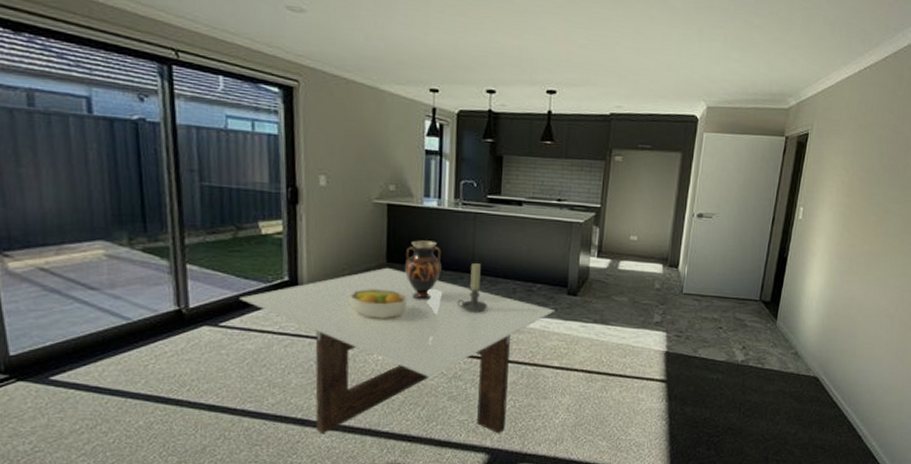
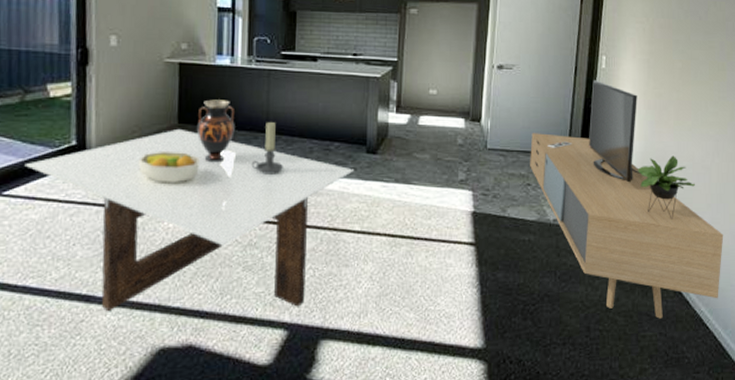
media console: none [723,230,900,452] -> present [530,80,724,319]

